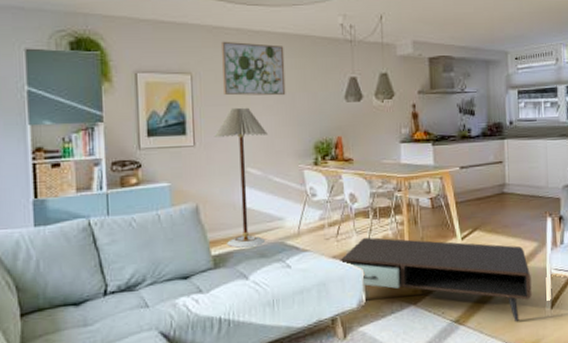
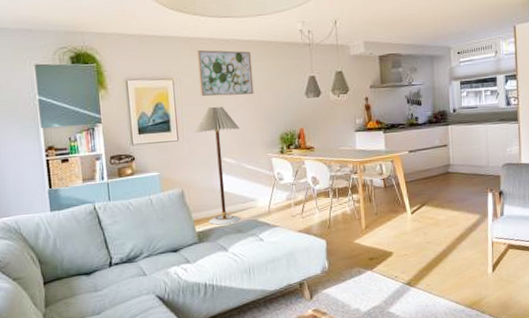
coffee table: present [340,237,532,322] -> none [305,213,475,284]

